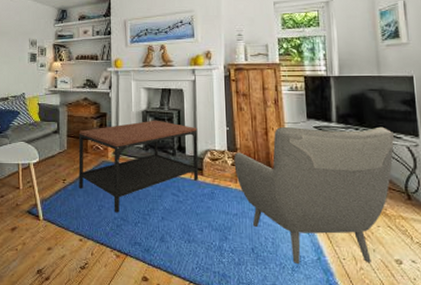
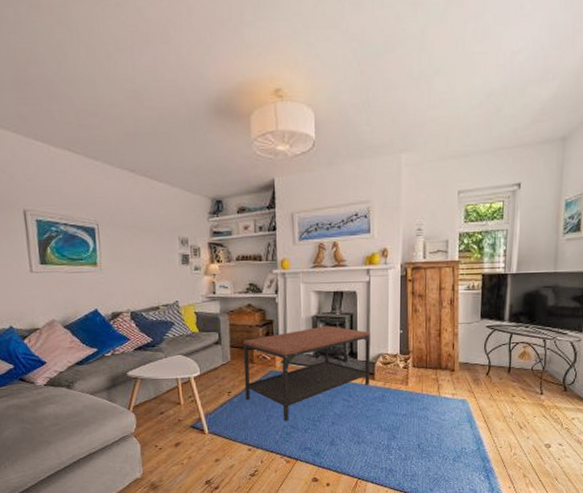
armchair: present [234,126,395,264] -> none [406,323,561,454]

